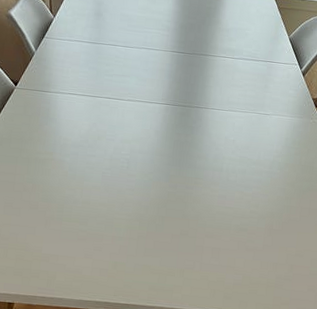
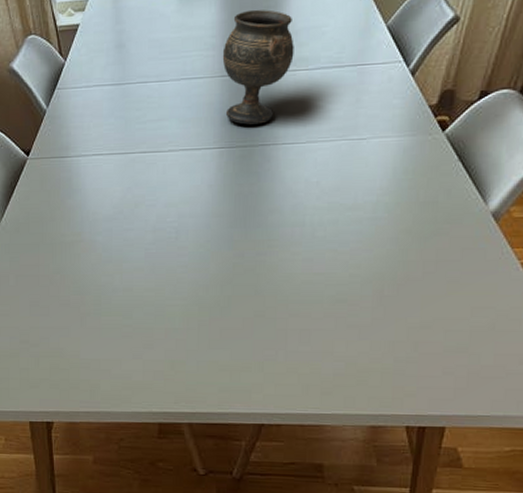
goblet: none [172,7,226,92] -> present [222,9,294,125]

